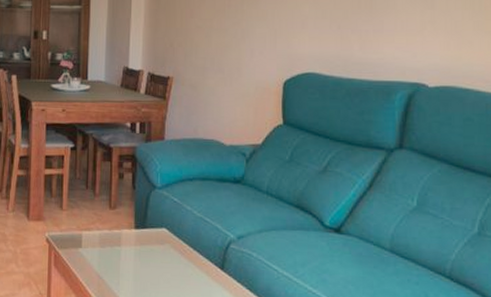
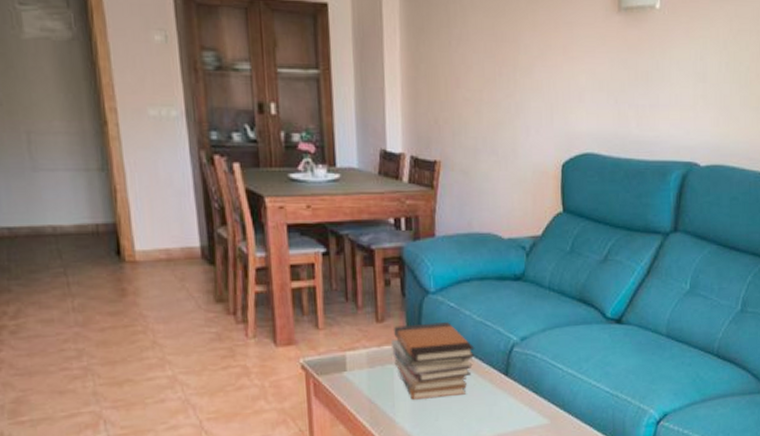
book stack: none [121,214,194,283] -> present [392,322,475,400]

